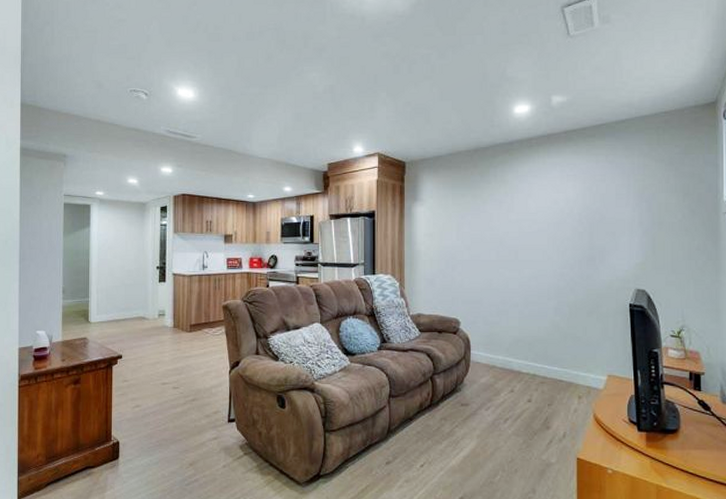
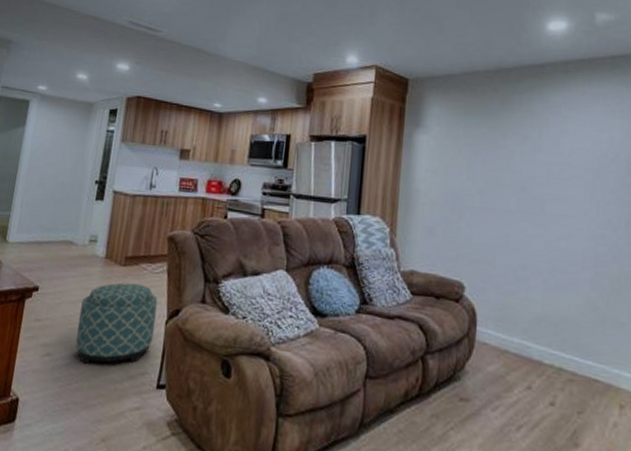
ottoman: none [158,345,220,410] -> present [75,283,158,364]

